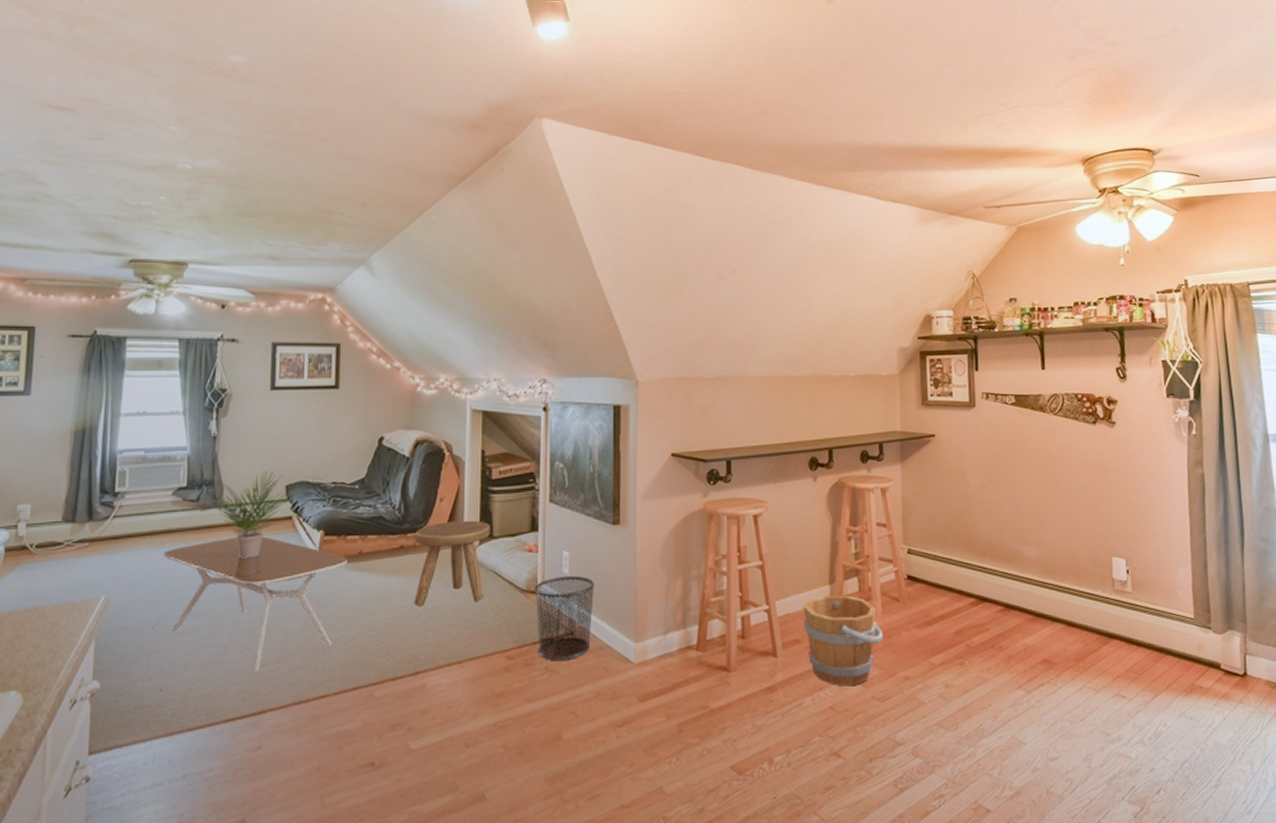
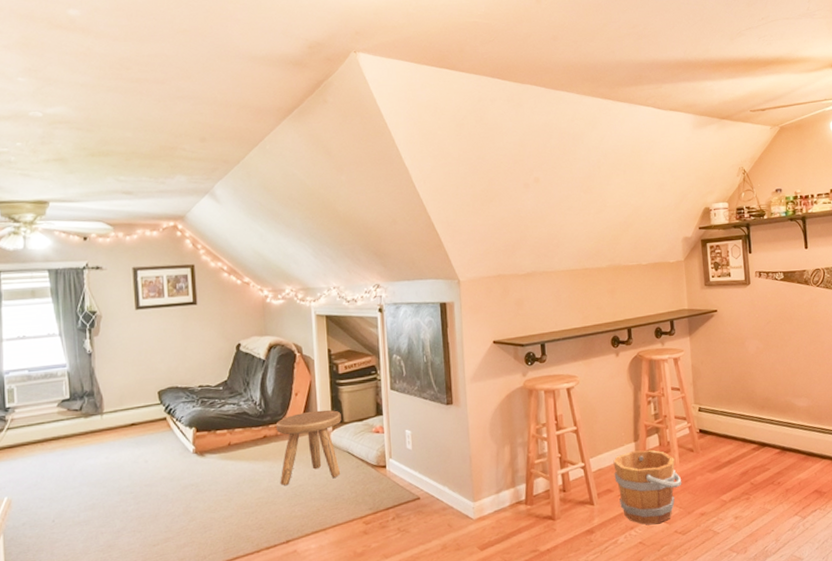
coffee table: present [164,536,349,671] -> none [56,436,220,551]
potted plant: present [210,470,296,559] -> none [93,379,168,457]
waste bin: present [533,575,596,660] -> none [382,450,436,522]

